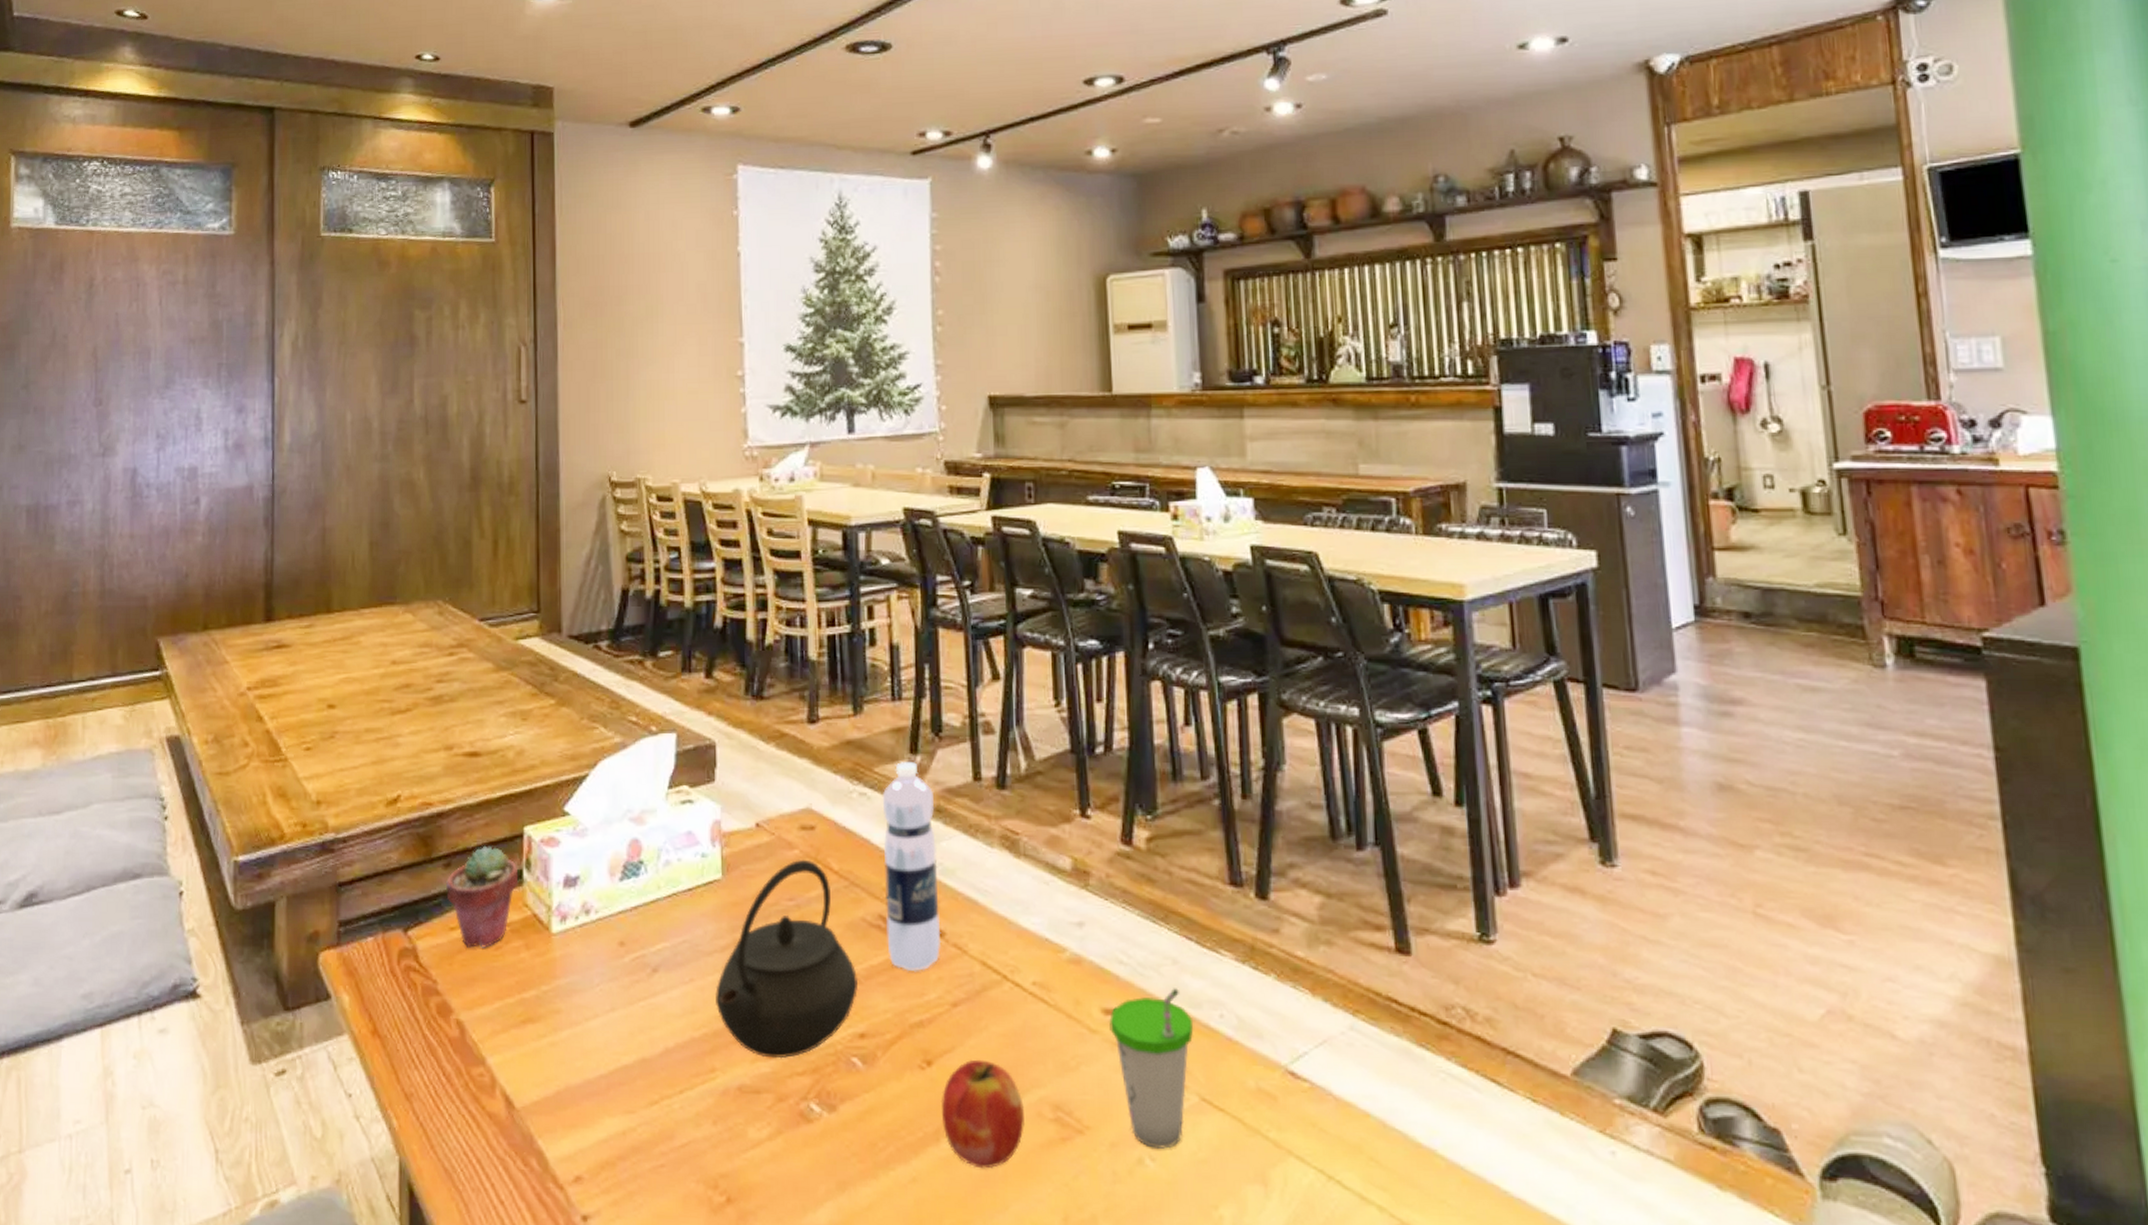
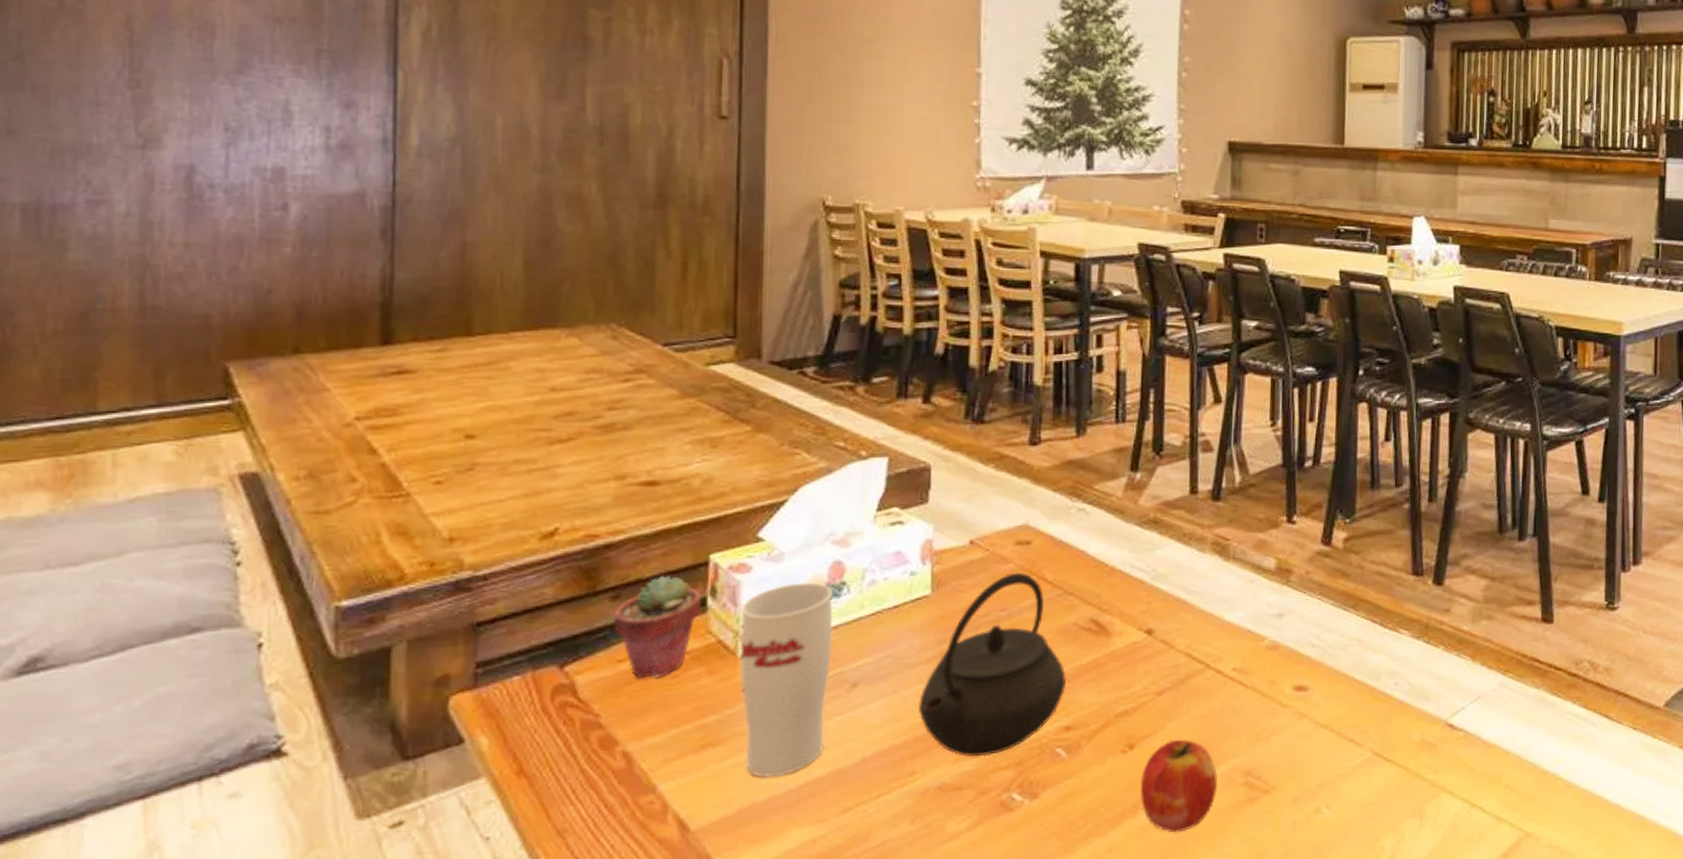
cup: none [552,859,634,1061] -> present [740,582,833,778]
water bottle: present [882,762,942,972] -> none [1097,479,1152,668]
cup: present [1108,988,1194,1149] -> none [1298,664,1372,798]

